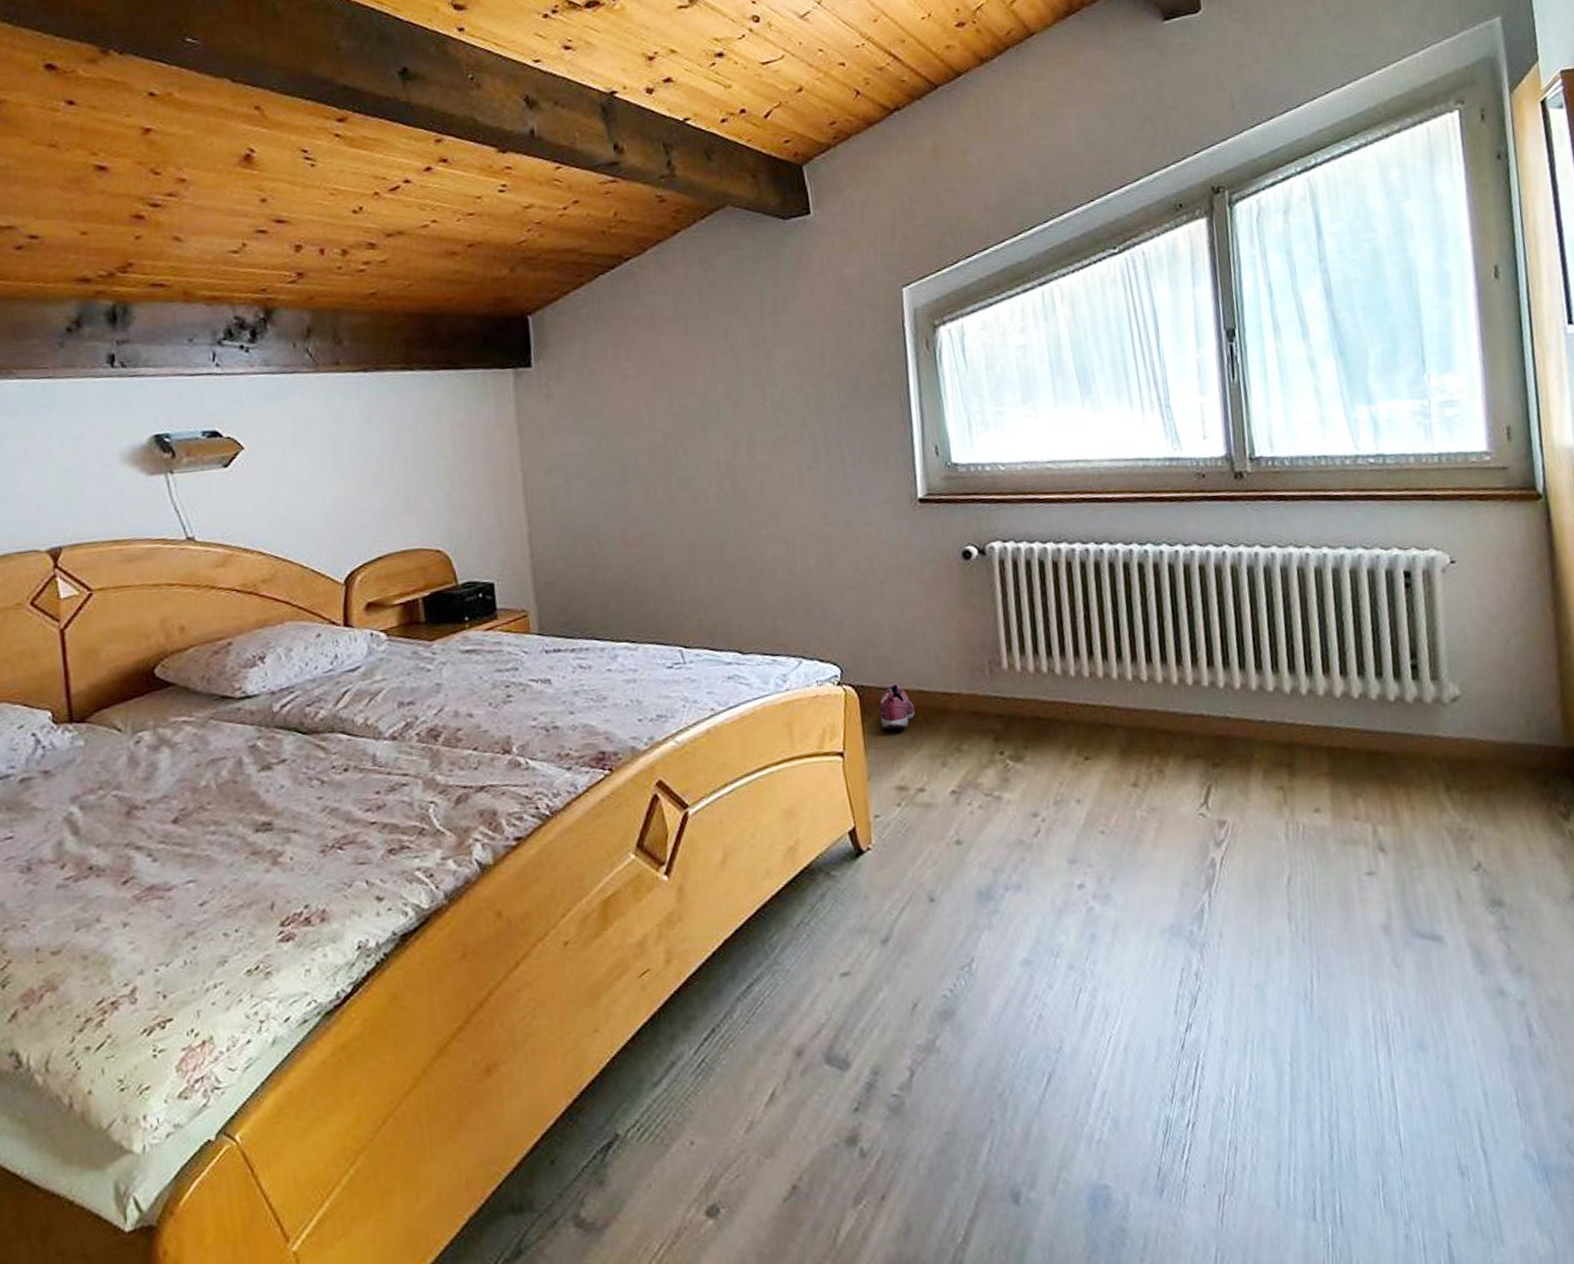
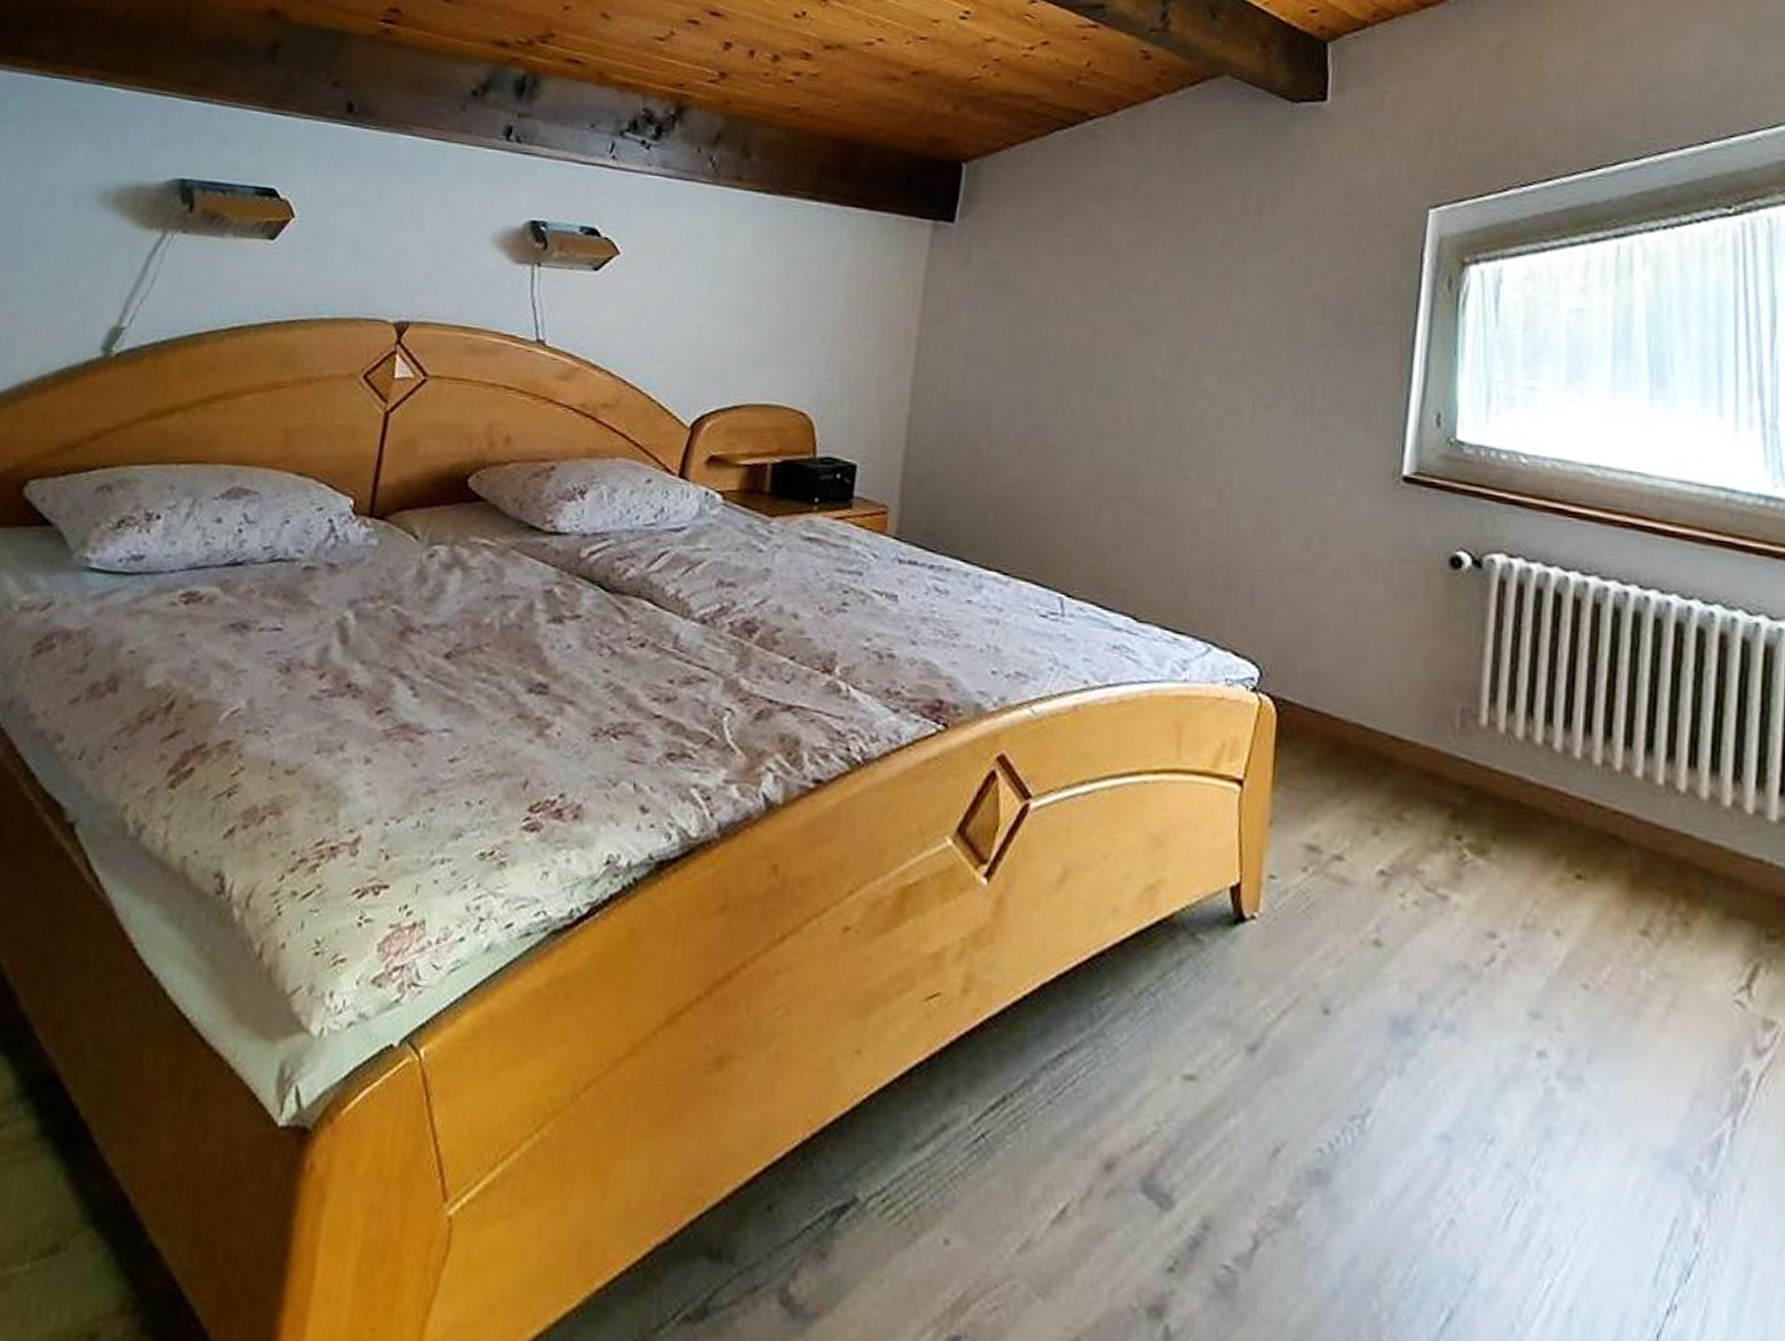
shoe: present [879,683,915,730] -> none [1299,706,1349,769]

